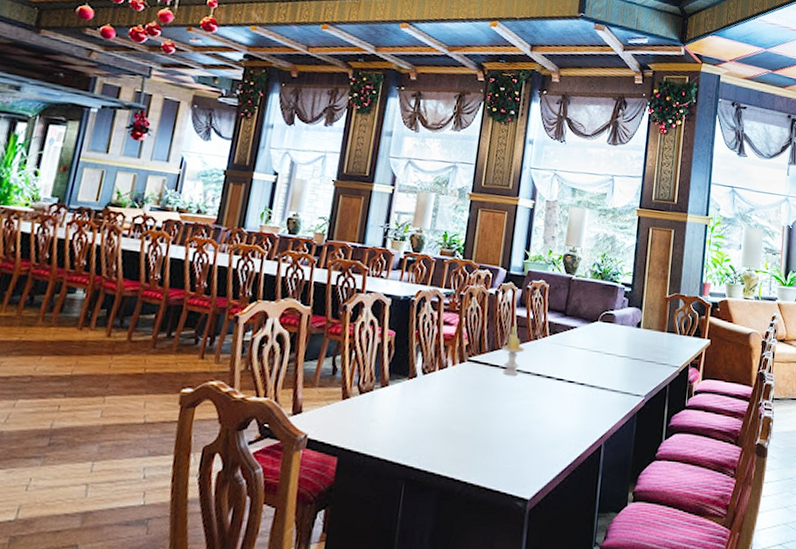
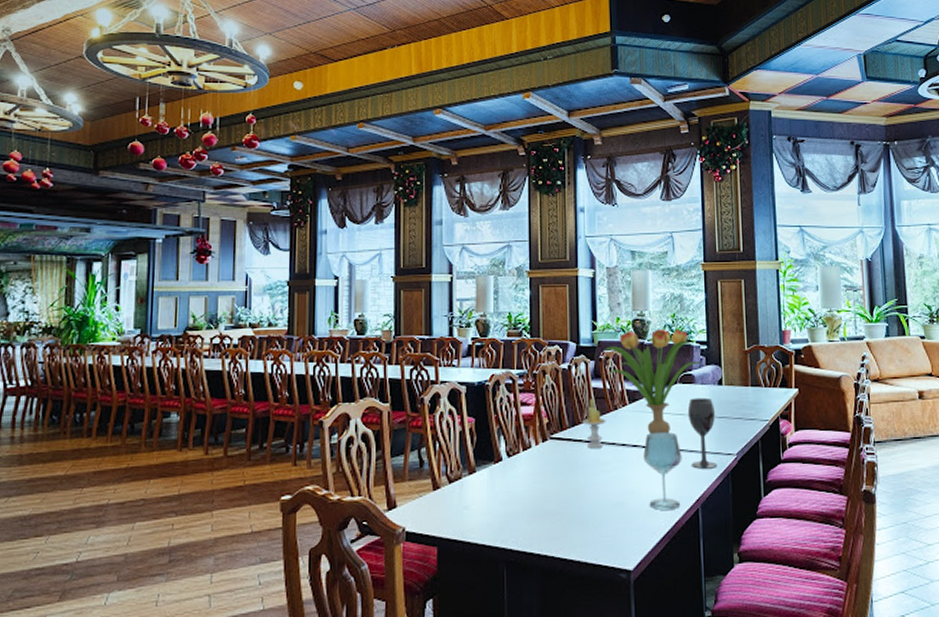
flower arrangement: none [532,264,624,369] -> present [604,328,702,435]
wine glass: none [555,365,593,443] -> present [643,431,682,510]
wine glass: none [601,337,631,408] -> present [687,397,717,469]

